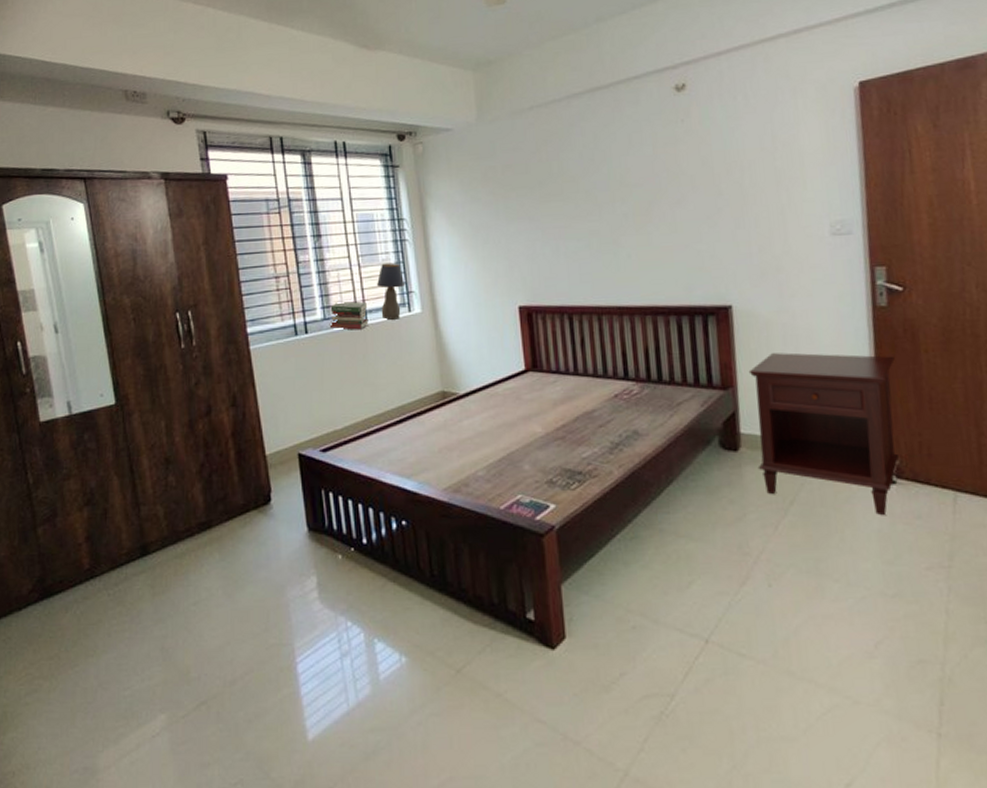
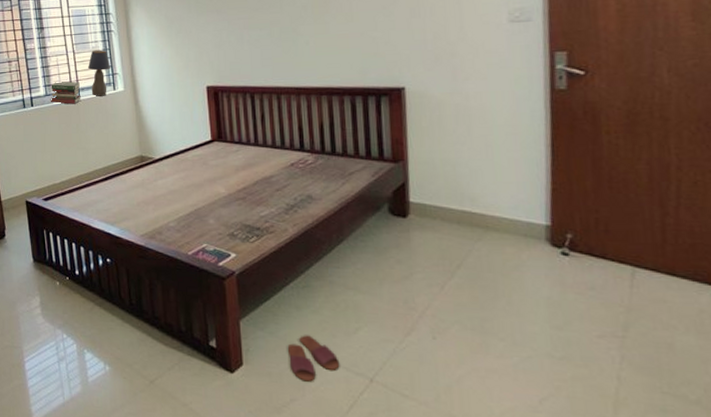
slippers: none [616,595,673,650] -> present [288,335,340,382]
nightstand: present [748,352,899,515] -> none [419,131,573,283]

